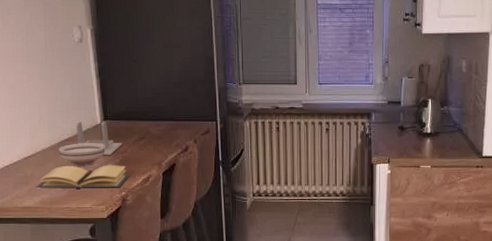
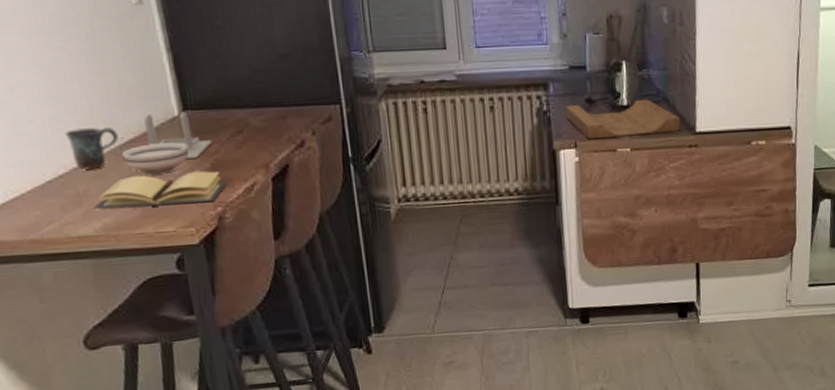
mug: none [20,130,57,159] -> present [64,127,119,170]
cutting board: none [383,129,471,158] -> present [565,99,681,140]

